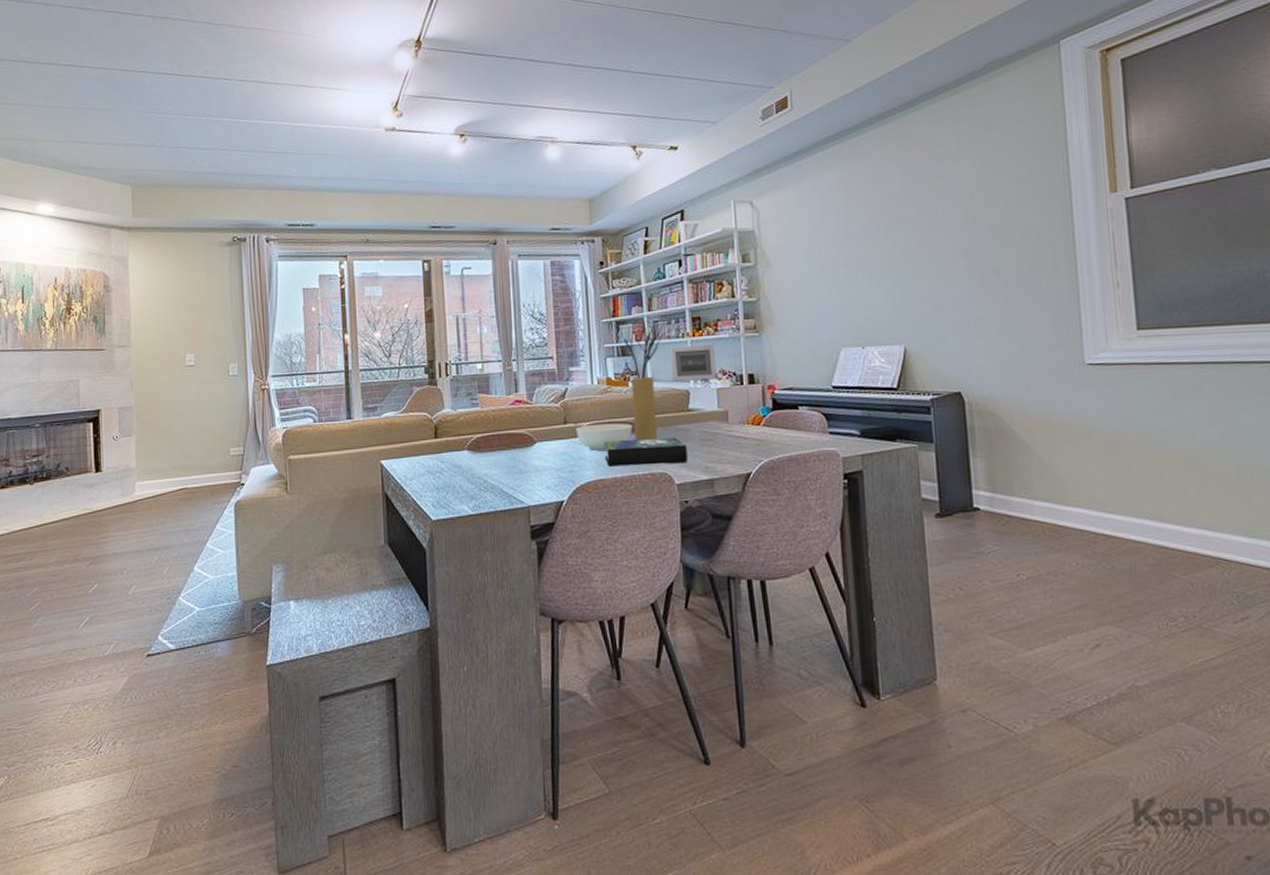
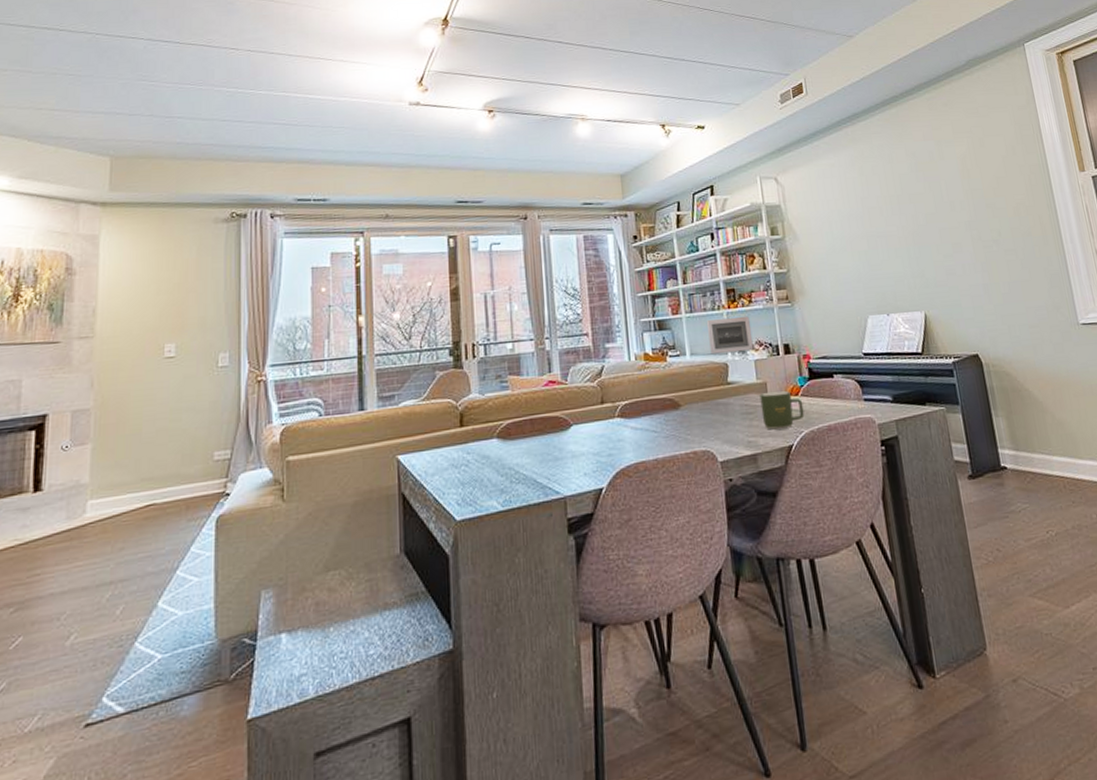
bowl: present [575,423,633,451] -> none [613,400,673,431]
book: present [604,437,688,467] -> none [643,412,730,448]
vase: present [623,320,665,440] -> none [659,293,700,417]
mug: none [720,419,765,457] -> present [759,391,805,430]

